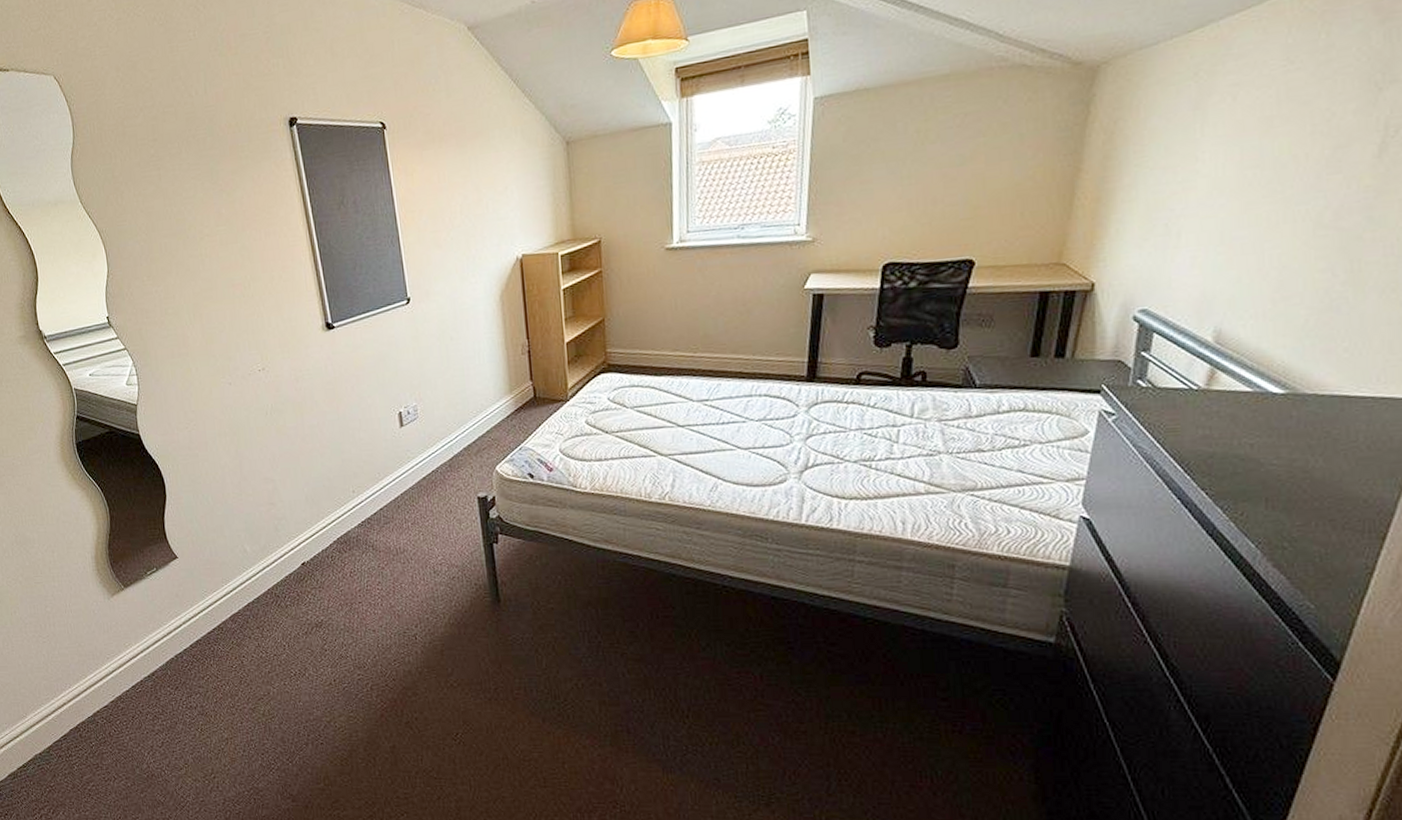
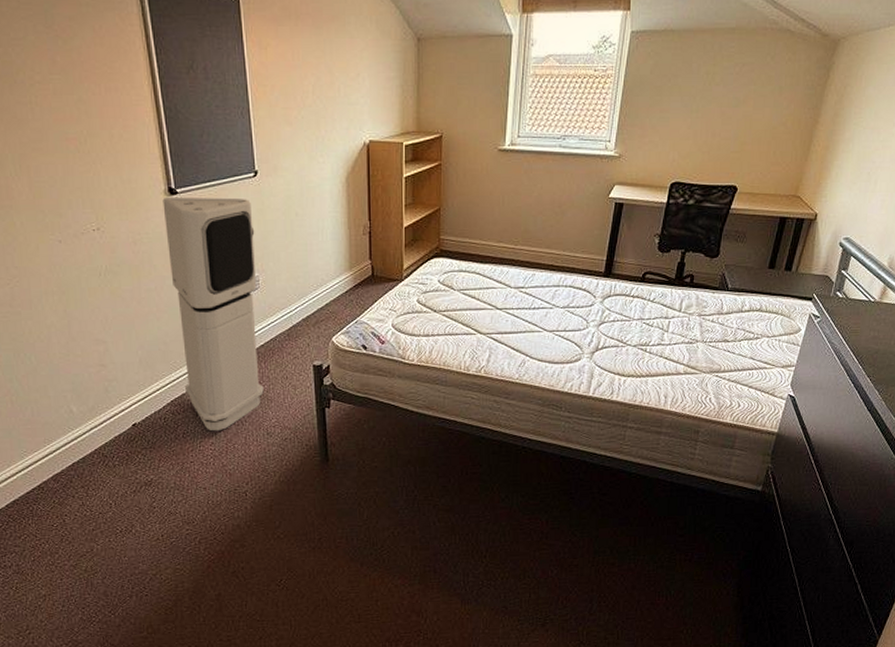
air purifier: none [321,327,429,570] -> present [162,197,264,431]

